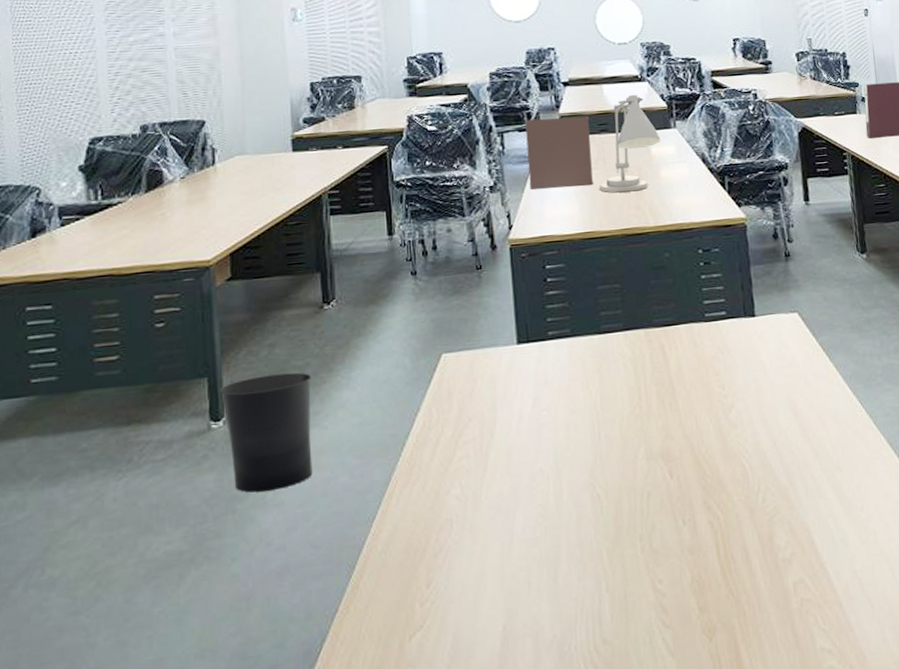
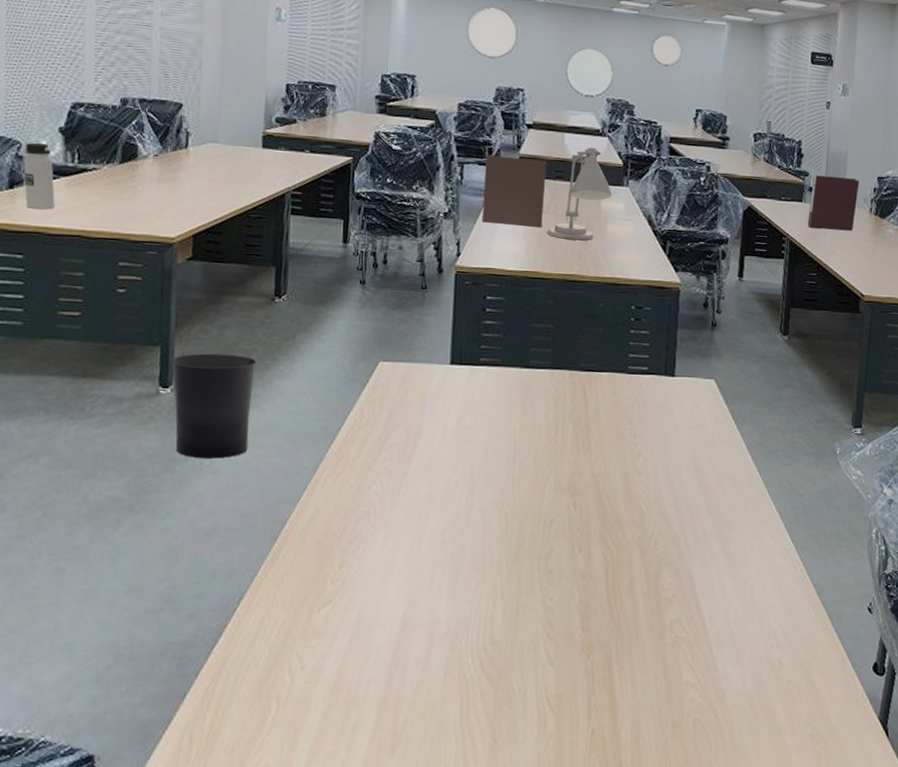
water bottle: none [44,185,81,255] -> present [23,142,55,210]

